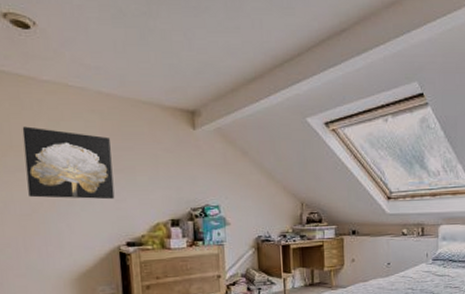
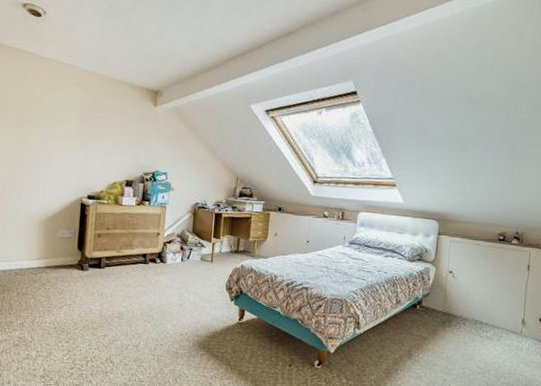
wall art: present [22,126,115,200] -> none [19,93,87,158]

